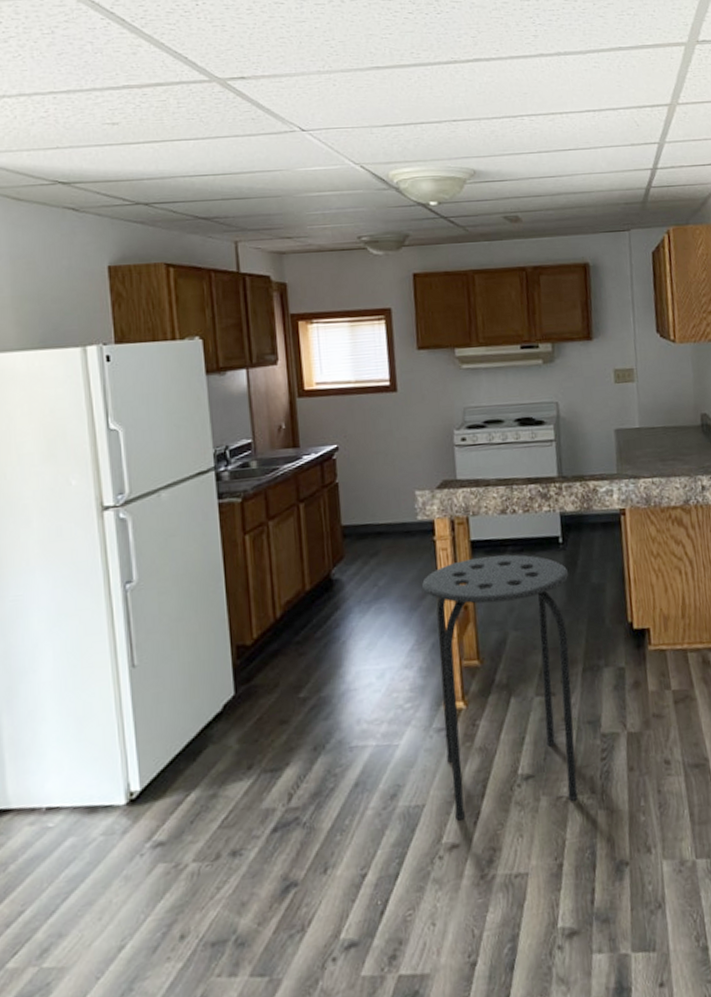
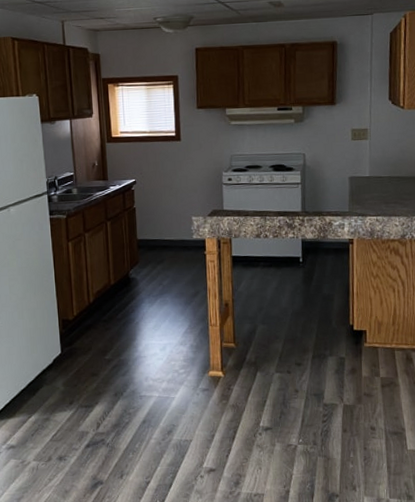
stool: present [422,554,579,821] -> none [195,268,306,453]

